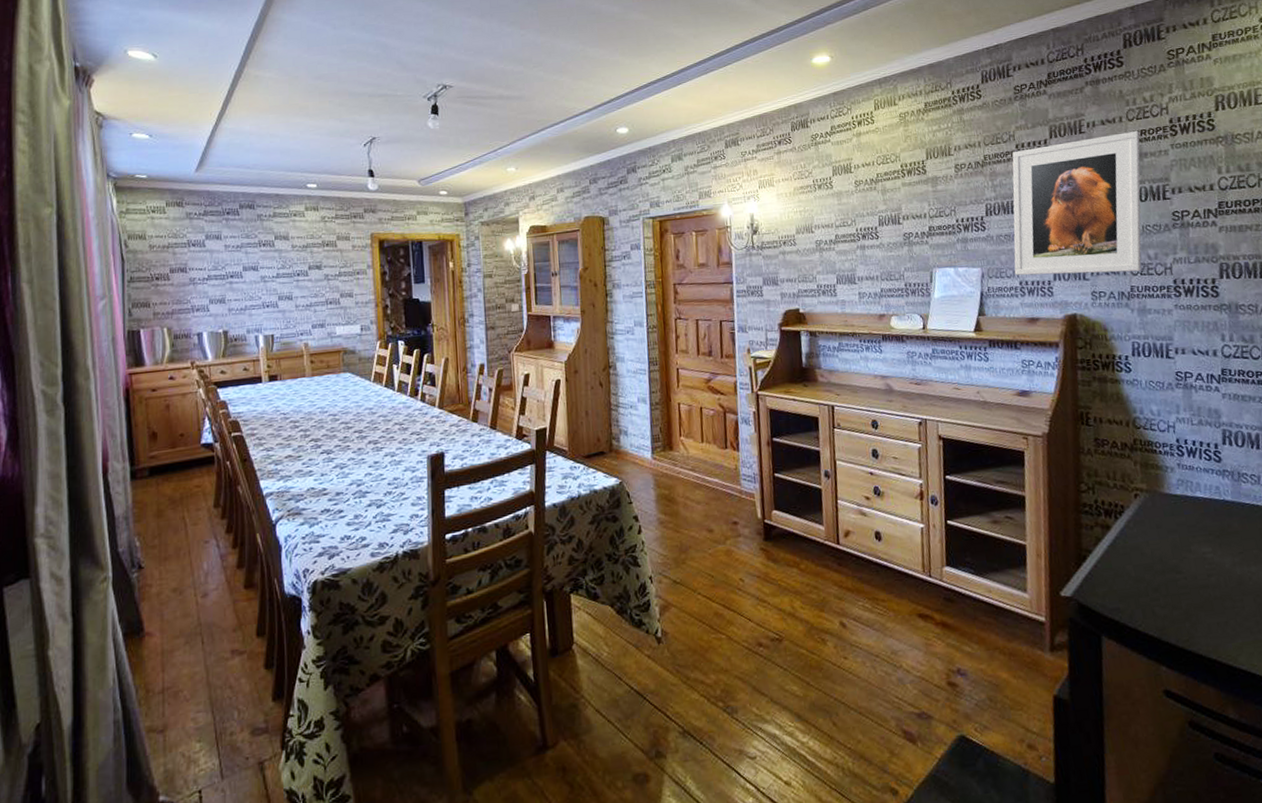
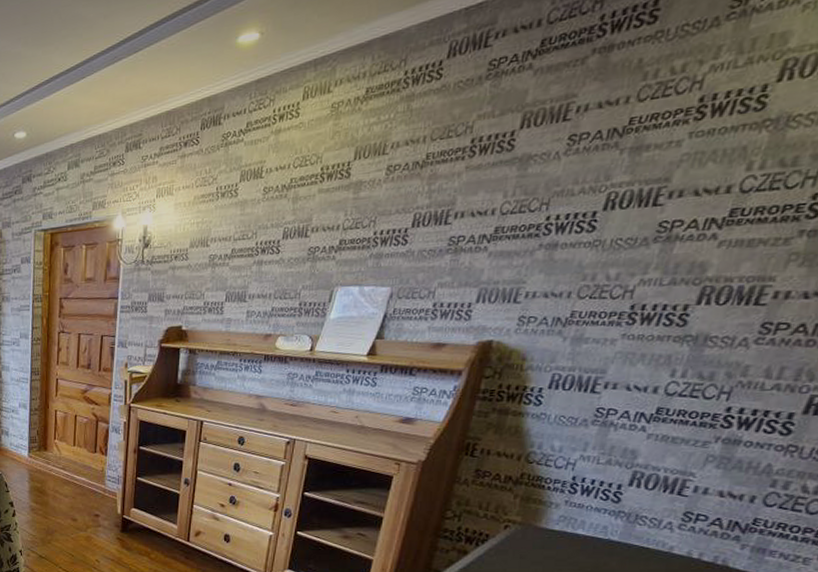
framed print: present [1012,130,1141,276] -> none [430,114,649,297]

